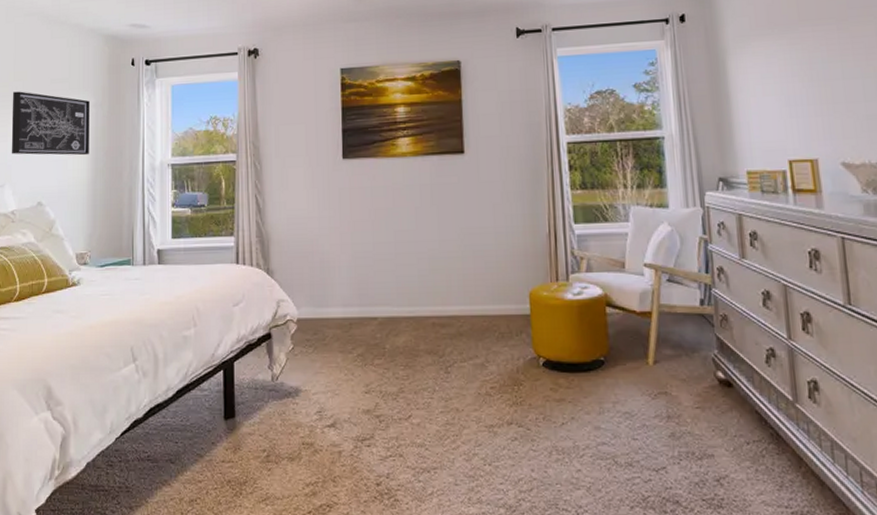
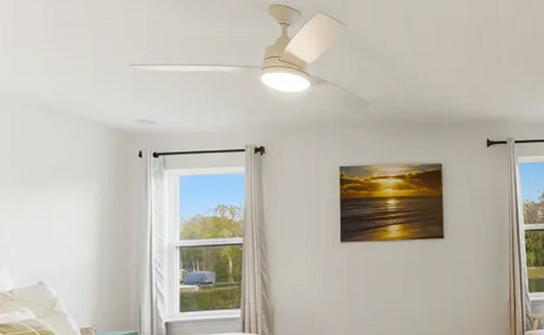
wall art: present [11,91,90,156] -> none [8,177,95,238]

